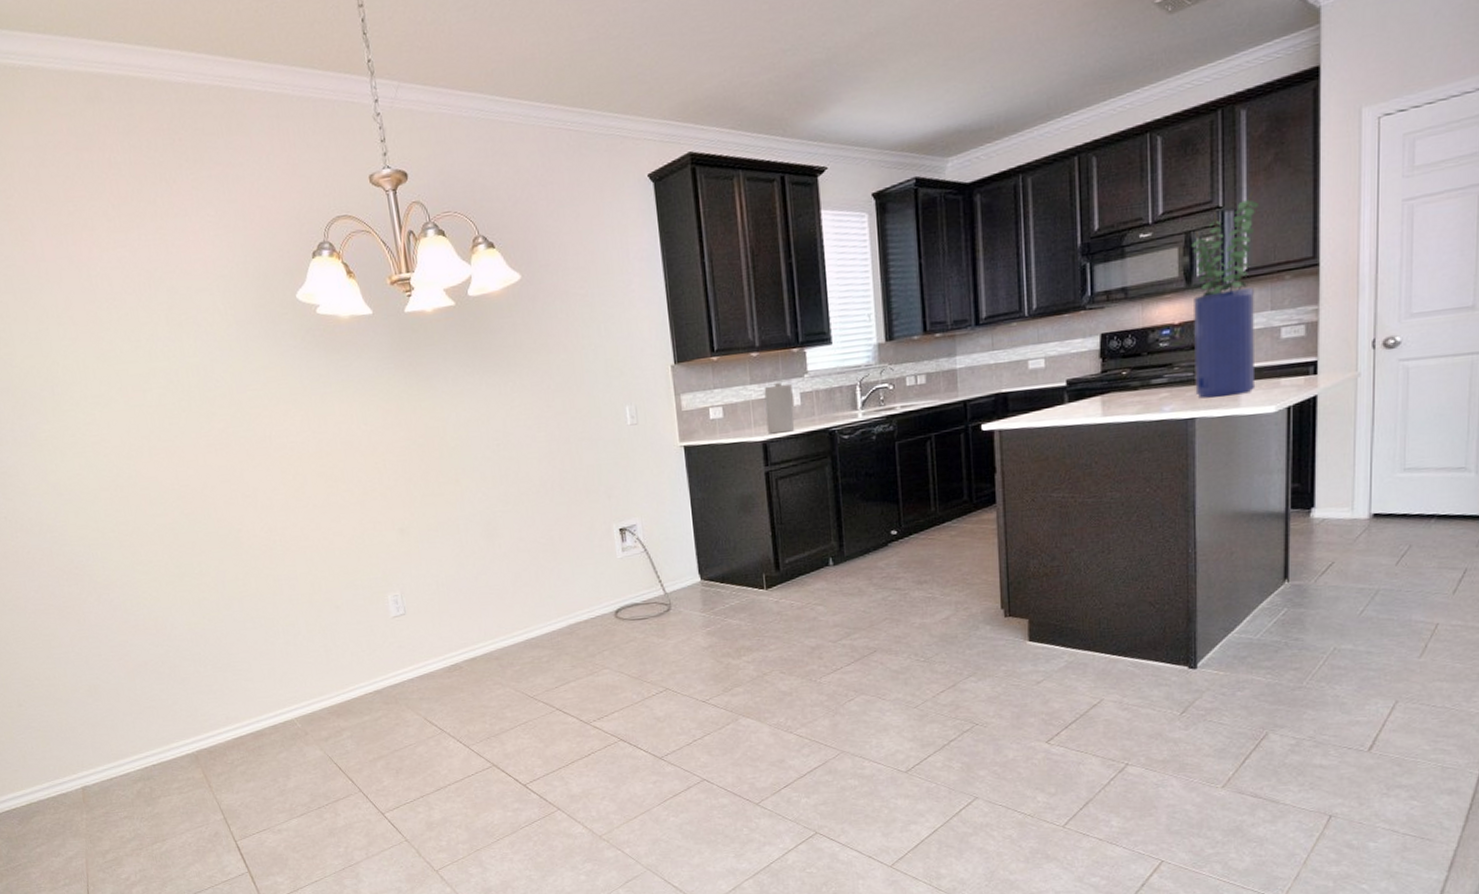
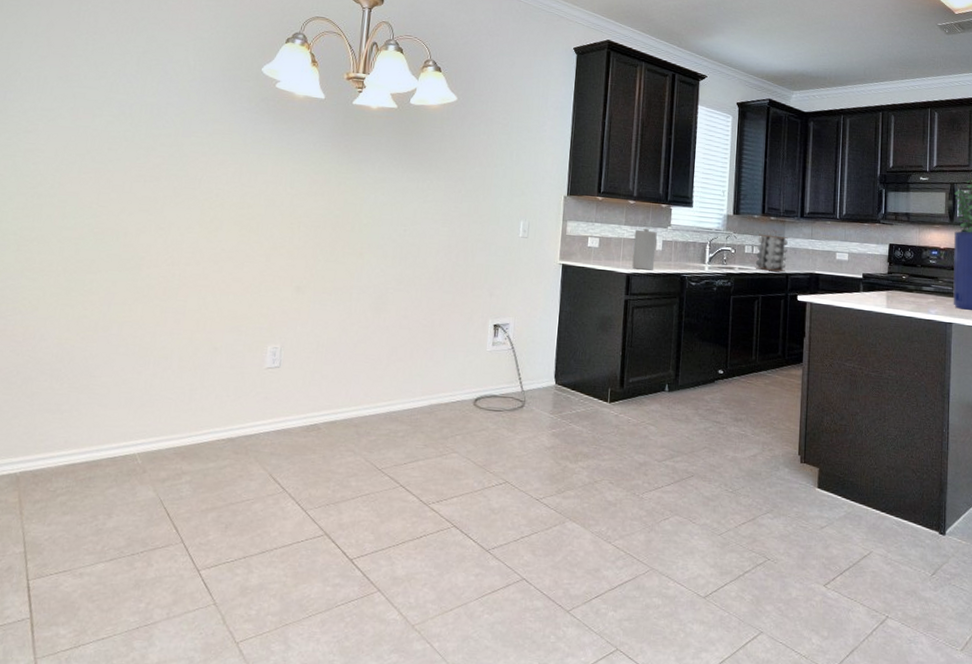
spice rack: none [921,348,963,404] -> present [755,229,789,272]

